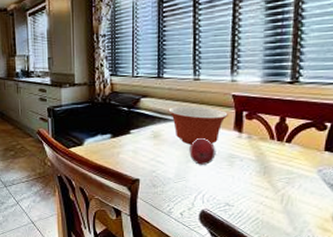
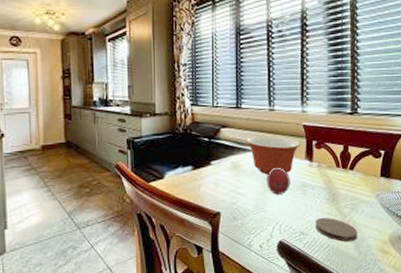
coaster: none [243,190,293,217] -> present [316,217,358,242]

